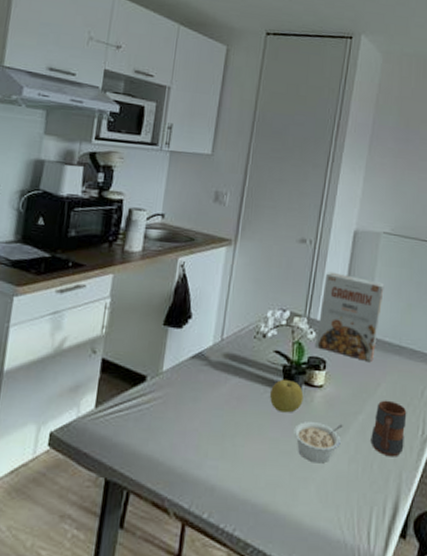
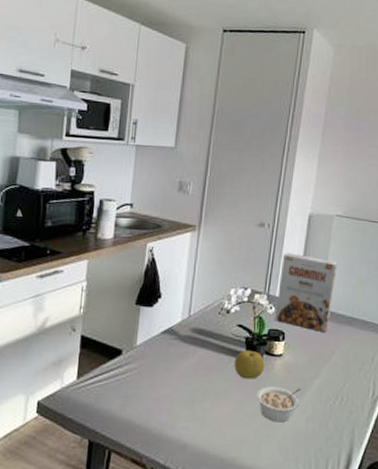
mug: present [370,400,407,457] -> none [326,366,359,416]

